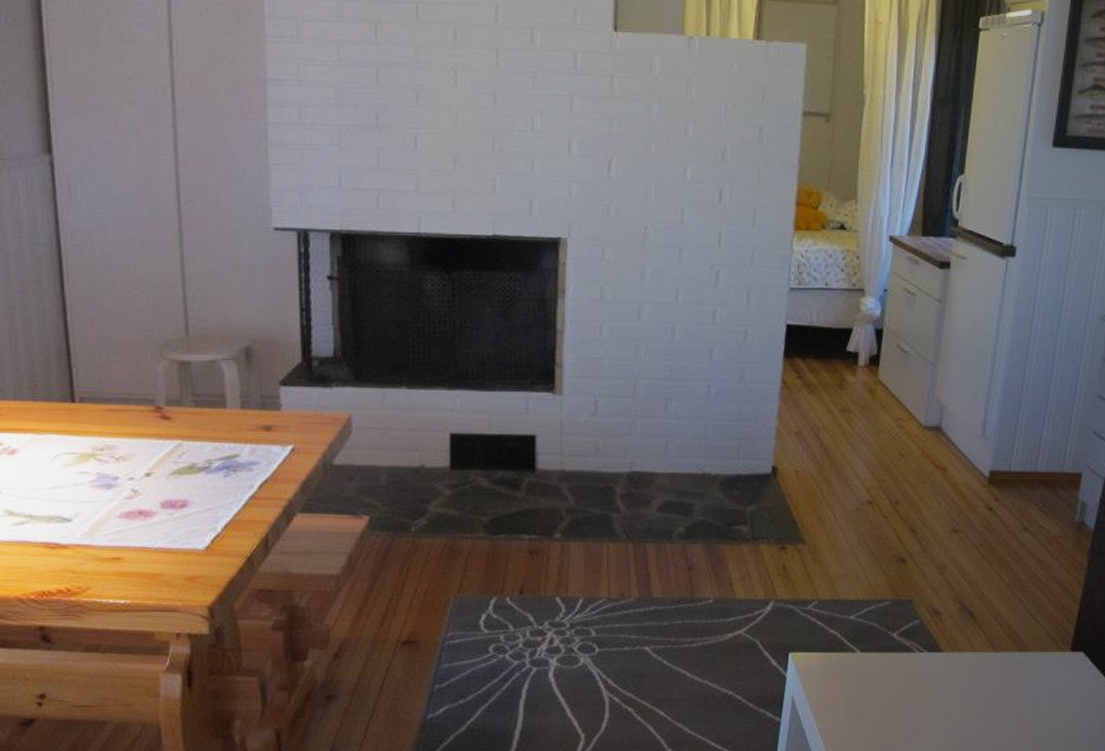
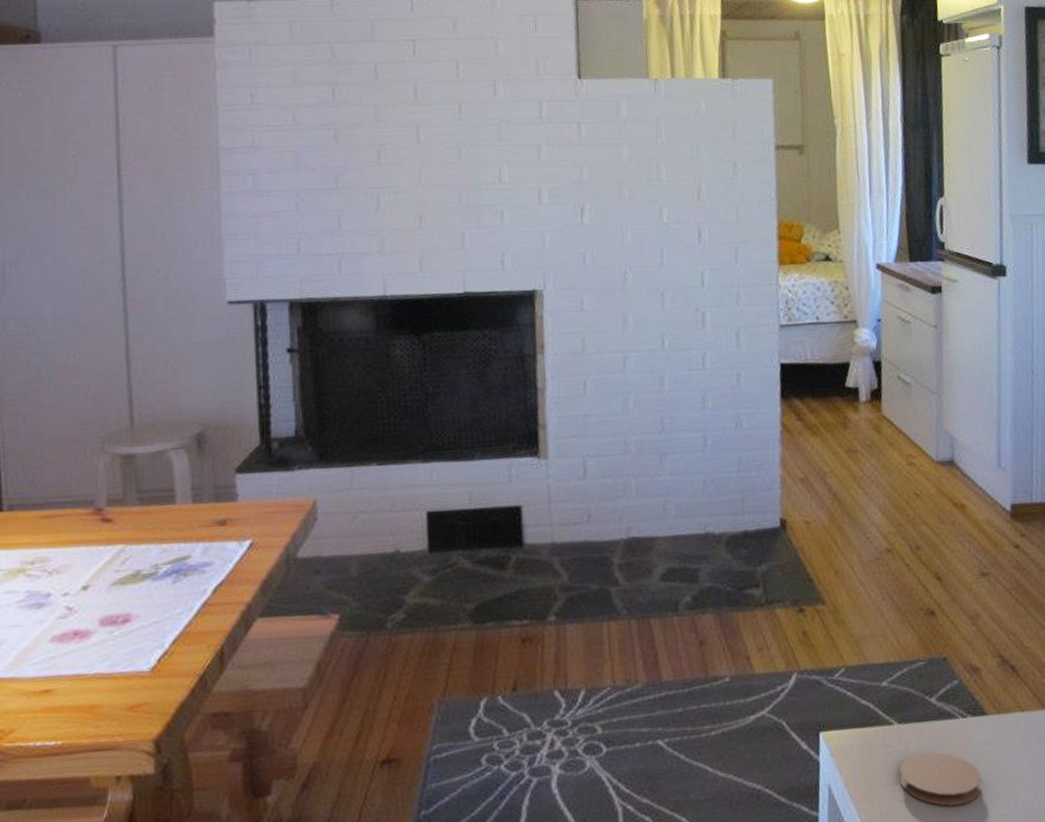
coaster: none [857,678,930,724] -> present [899,752,982,806]

